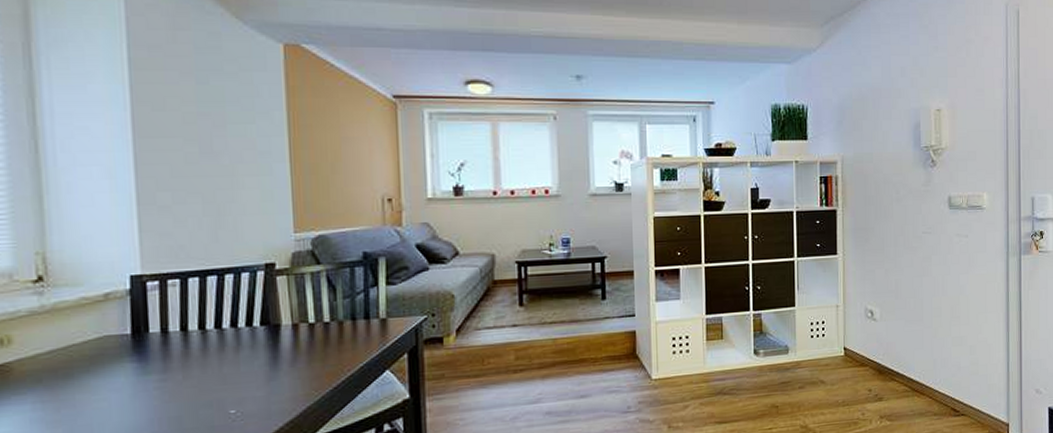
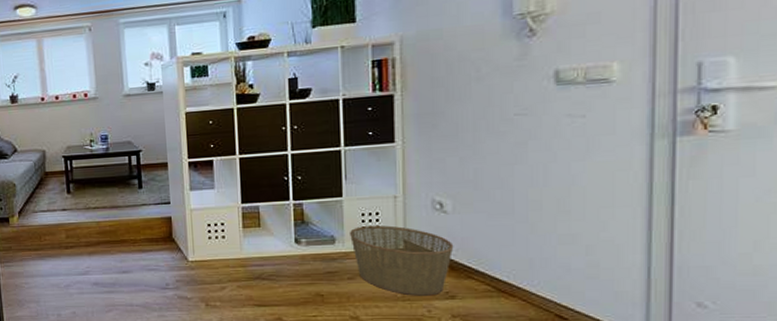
basket: none [801,333,881,401] -> present [350,225,454,296]

